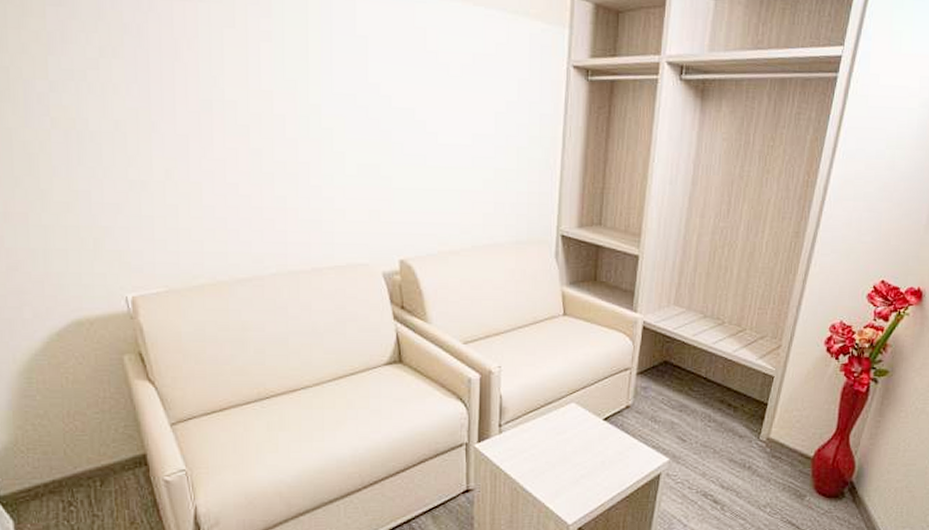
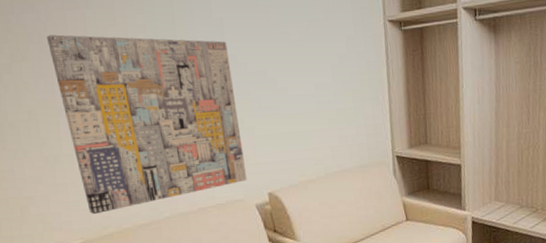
wall art: none [147,29,376,258] -> present [47,34,247,214]

